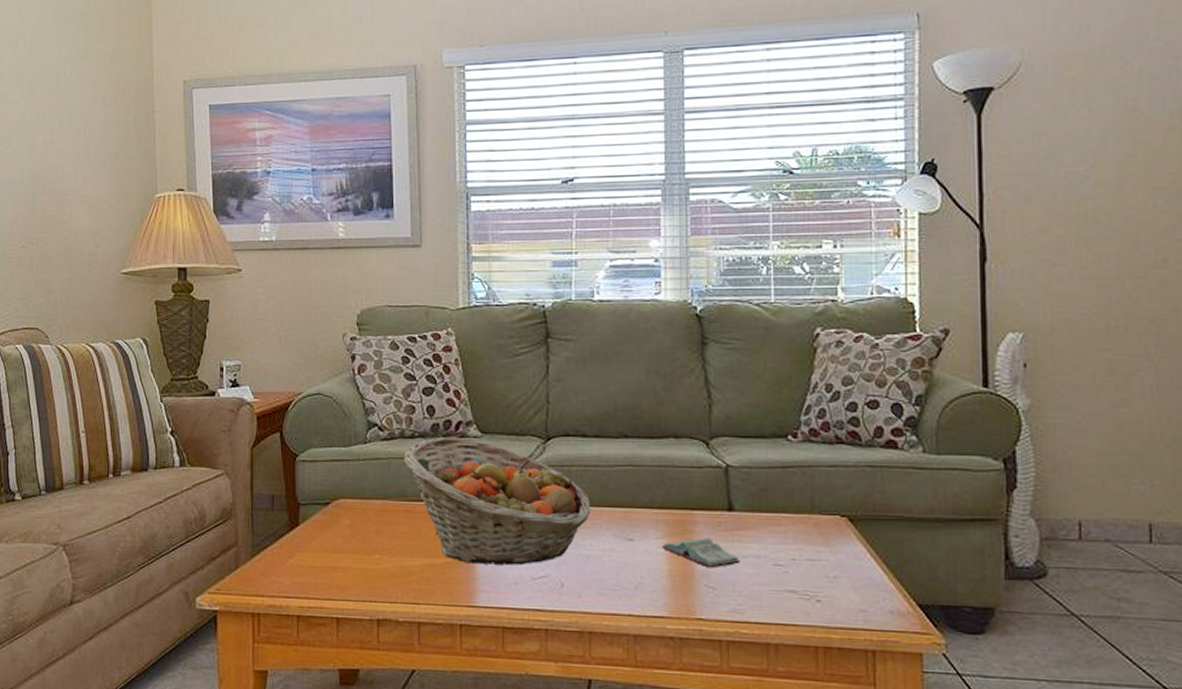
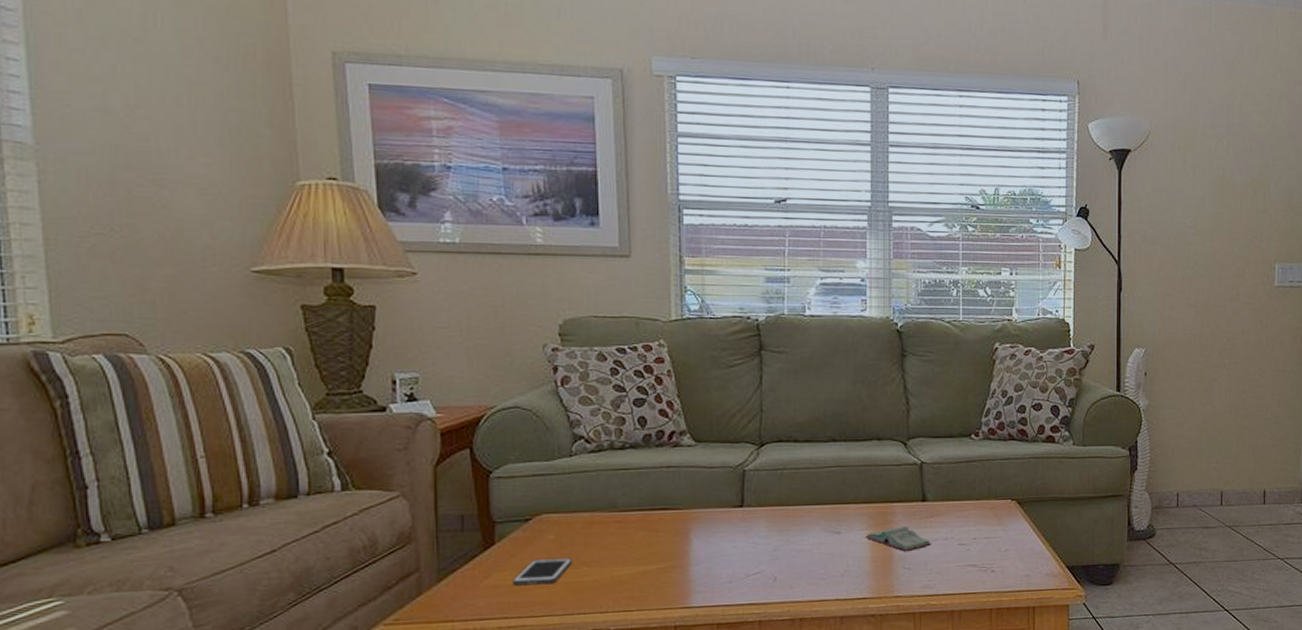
cell phone: none [313,542,366,569] -> present [512,558,573,586]
fruit basket: present [404,436,591,565] -> none [613,446,802,567]

